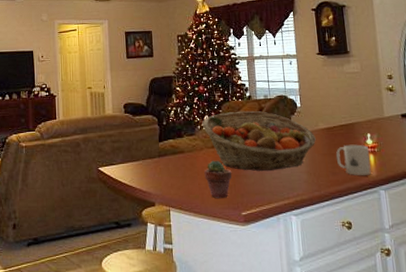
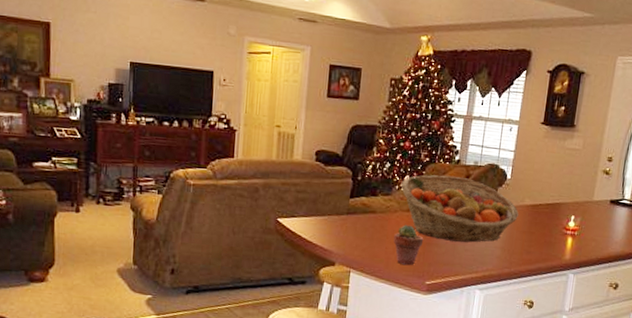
mug: present [336,144,371,175] -> none [534,224,569,258]

